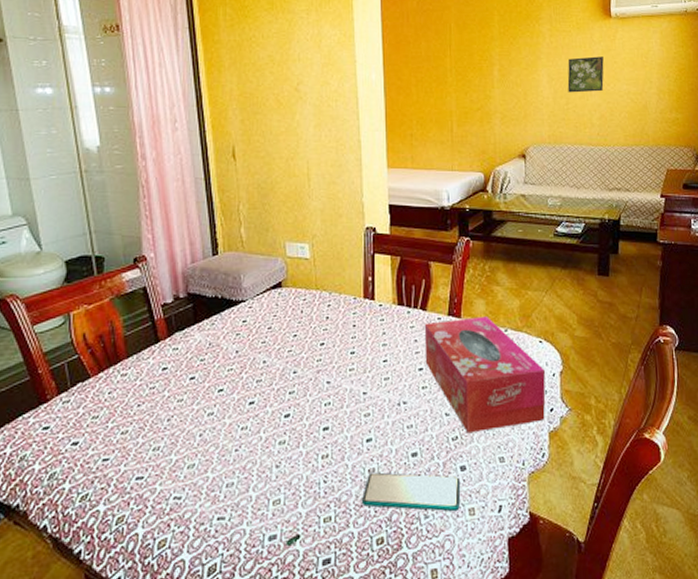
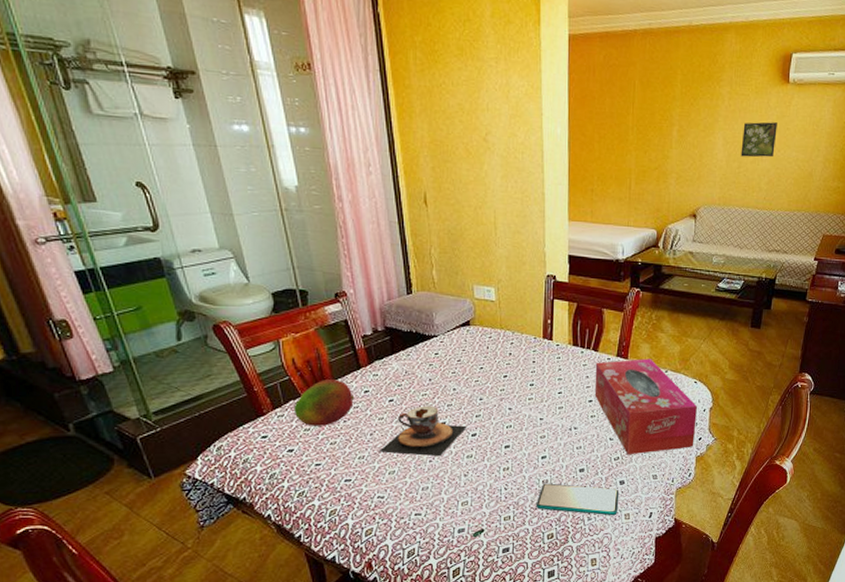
fruit: none [81,356,150,413] -> present [293,380,354,426]
teacup: none [176,382,279,445] -> present [378,406,467,457]

